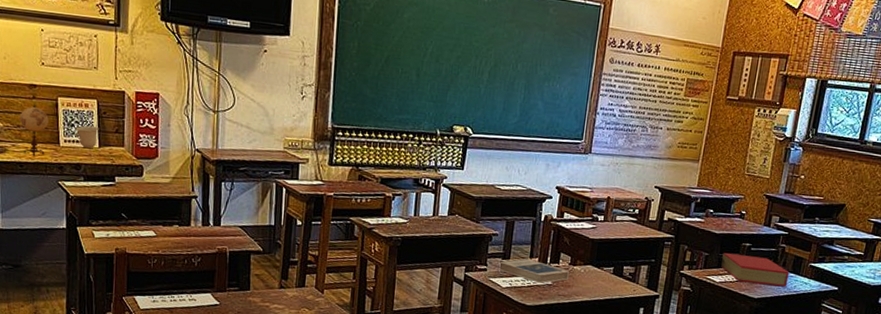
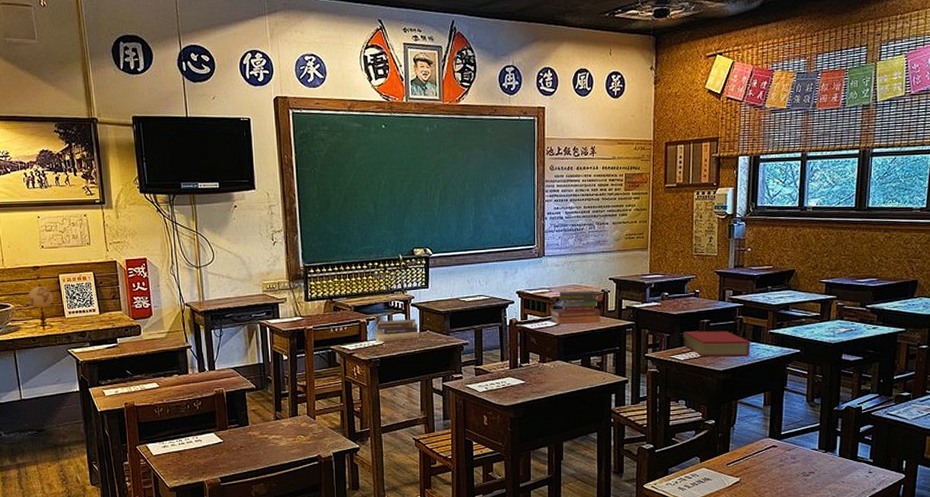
cup: present [75,125,99,149] -> none [77,295,98,317]
books: none [399,197,448,223] -> present [374,318,420,343]
hardback book: present [498,258,570,284] -> none [473,362,541,385]
books: none [587,193,642,232] -> present [550,291,601,325]

